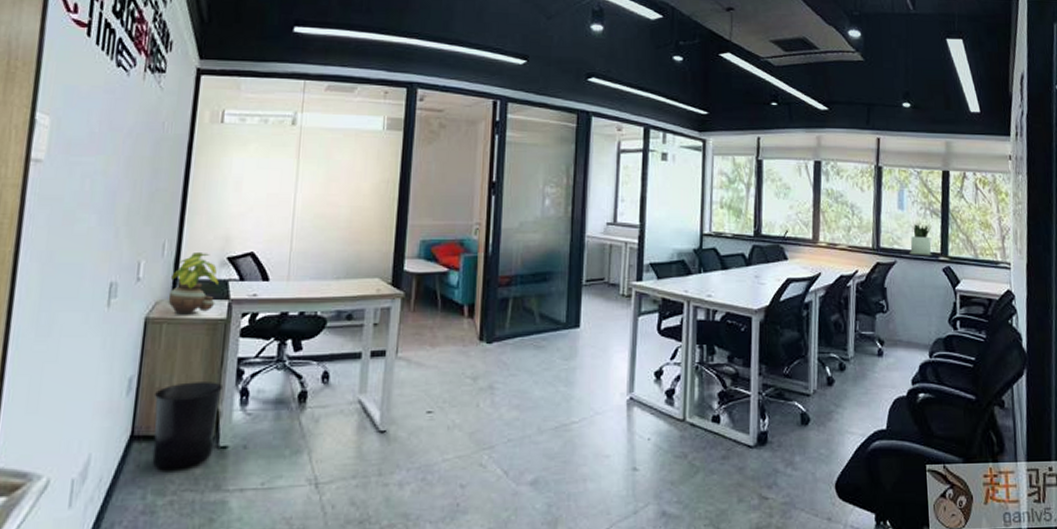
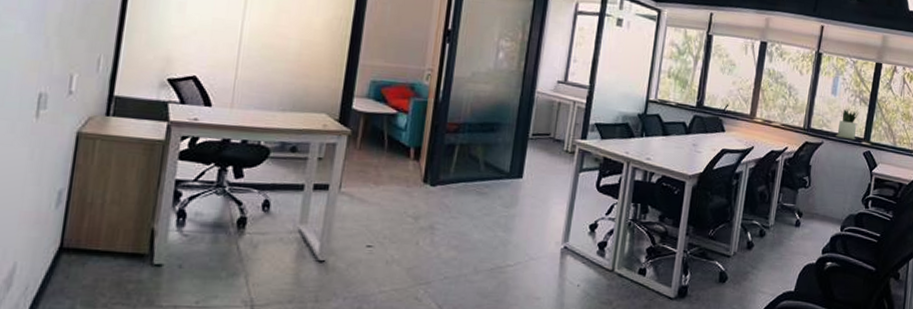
waste bin: present [152,382,223,469] -> none [82,199,159,283]
potted plant: present [168,253,219,315] -> none [102,71,158,133]

